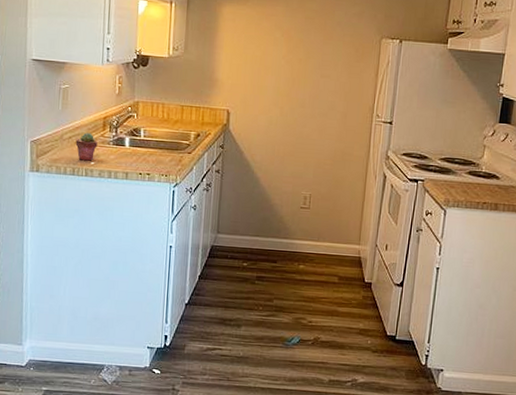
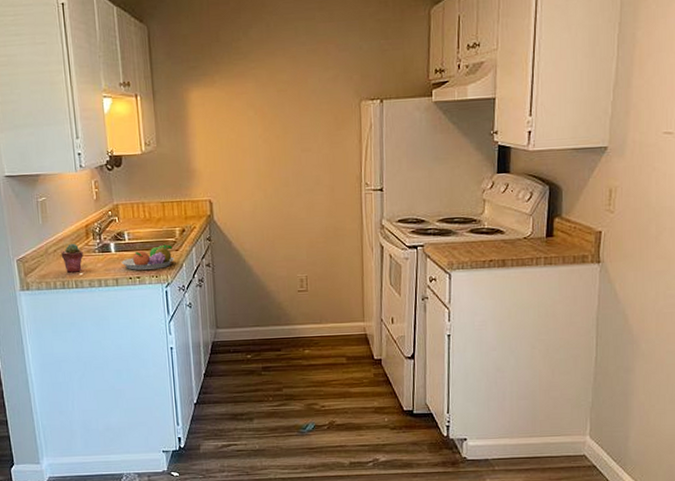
fruit bowl: none [133,146,186,169] -> present [121,244,175,270]

